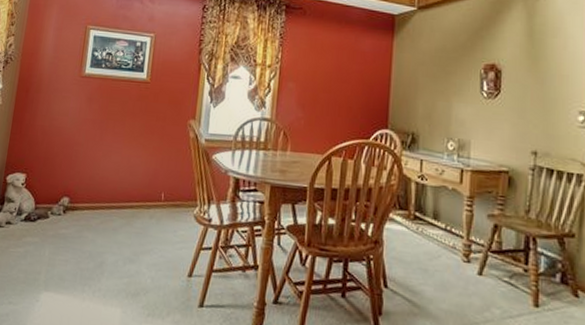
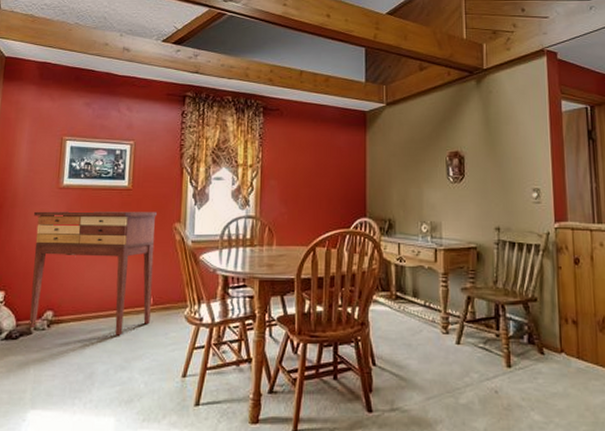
console table: none [46,98,173,229] -> present [28,211,157,336]

